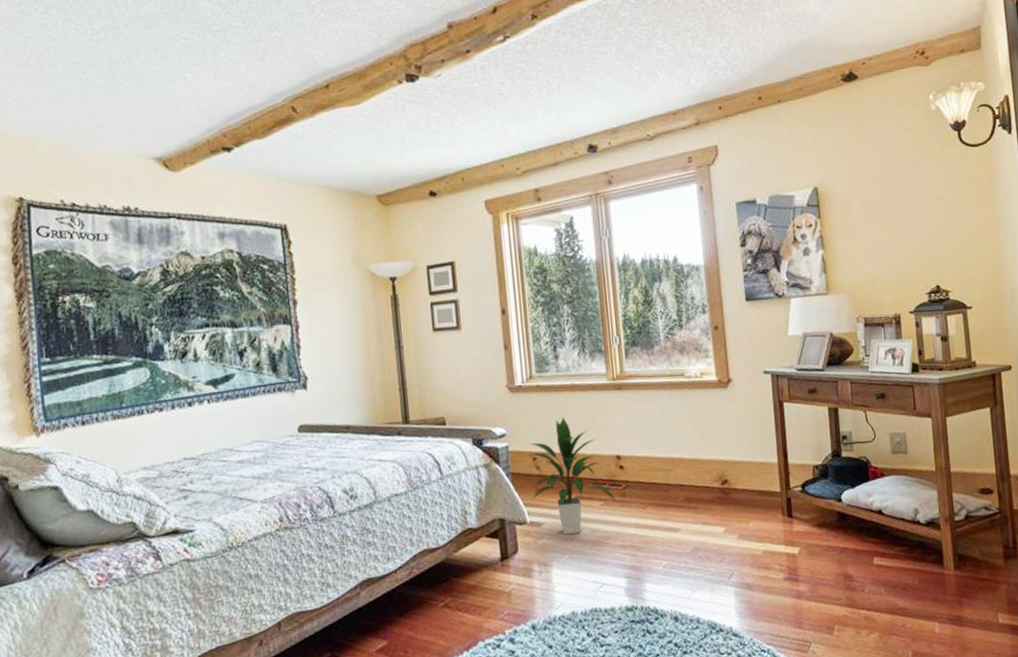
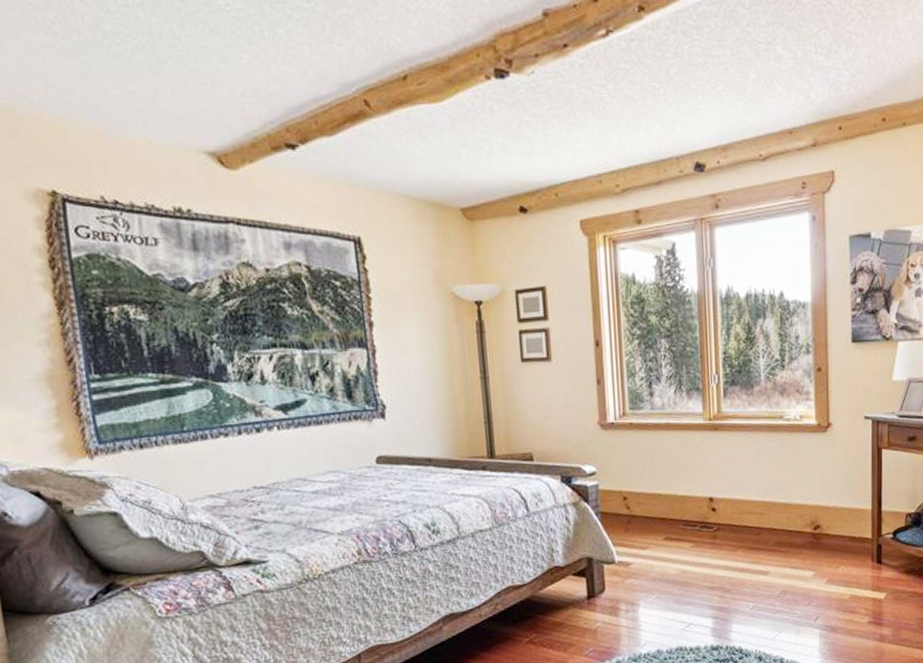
indoor plant: present [526,417,618,535] -> none [616,456,708,575]

